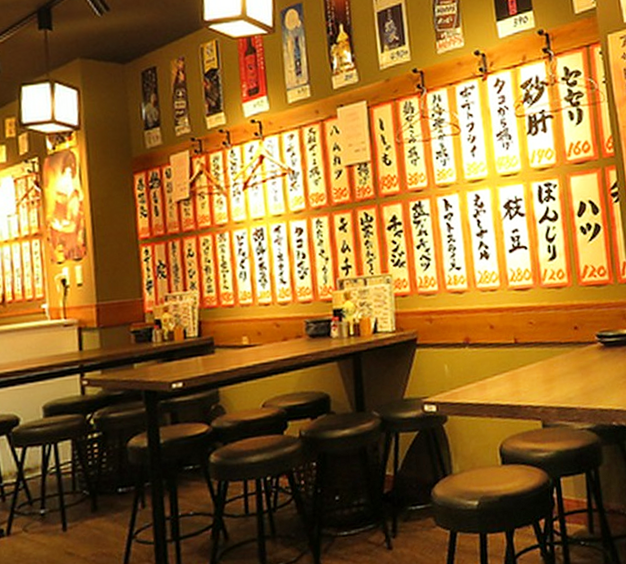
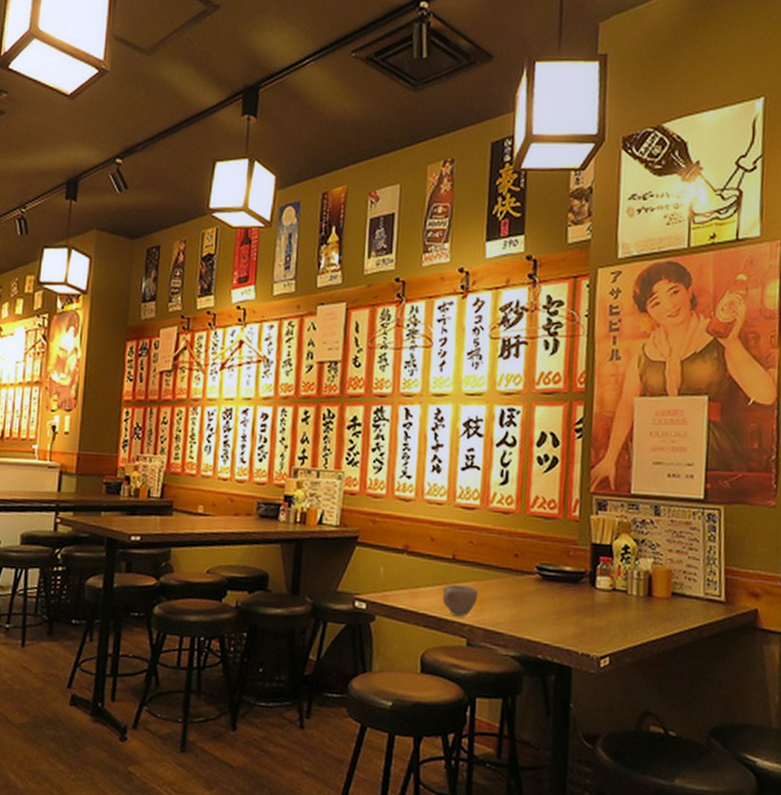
cup: none [510,367,546,400] -> present [442,584,478,616]

